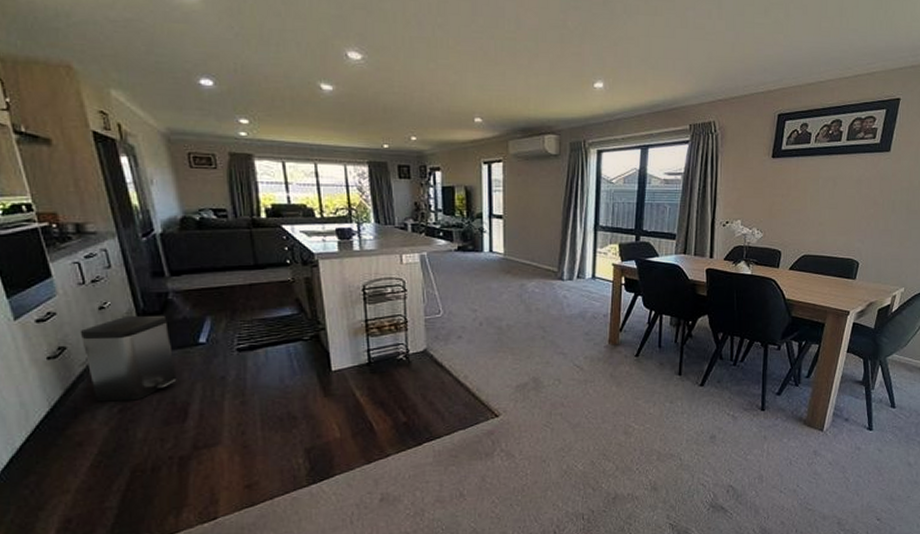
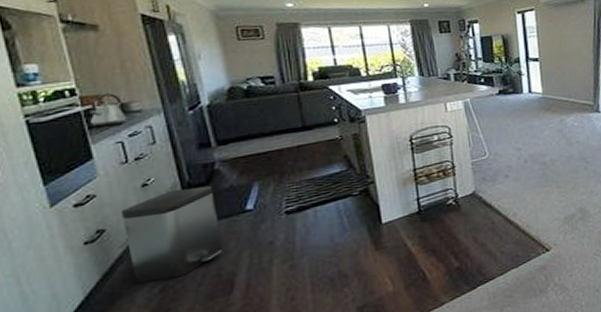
kettle: none [46,212,83,247] -> present [89,93,127,129]

